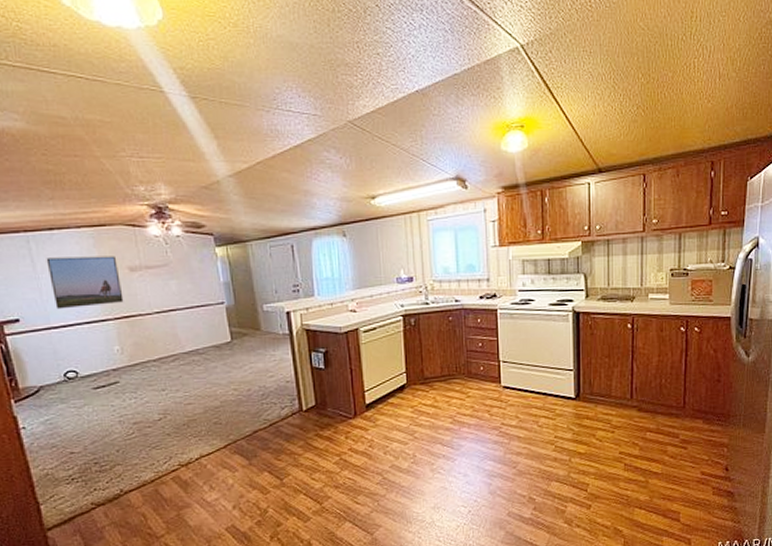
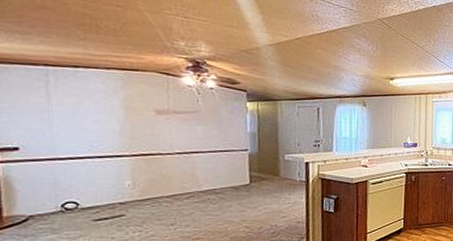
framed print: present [46,256,124,310] -> none [64,92,145,142]

